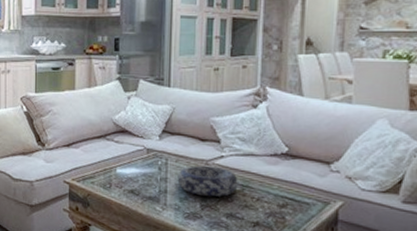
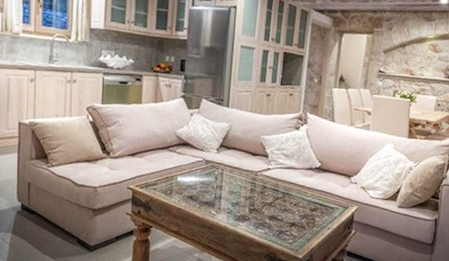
decorative bowl: present [177,165,238,197] -> none [231,176,281,203]

